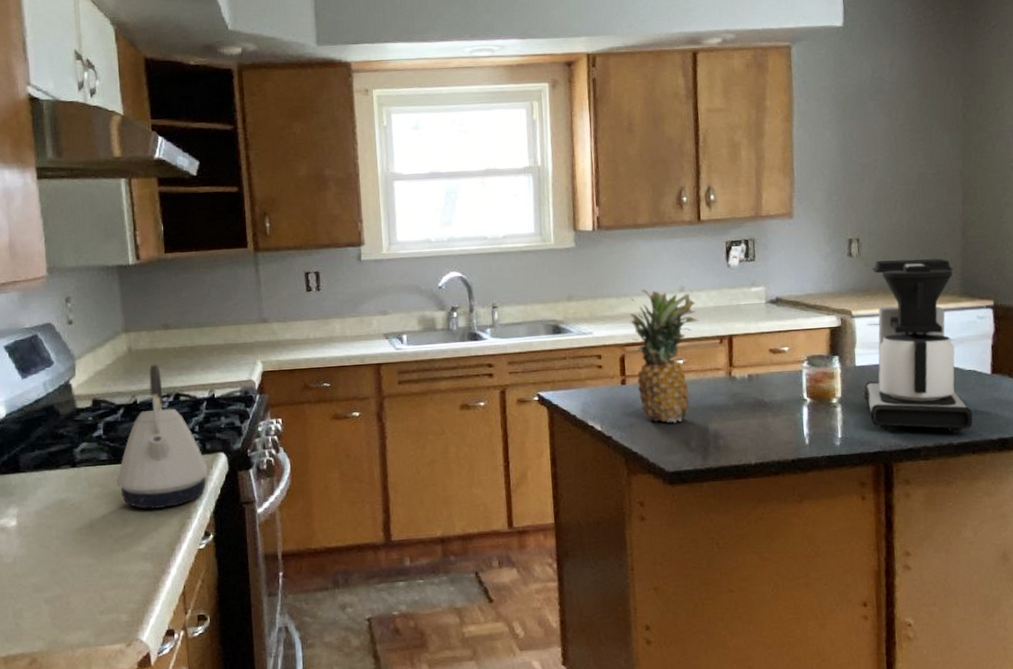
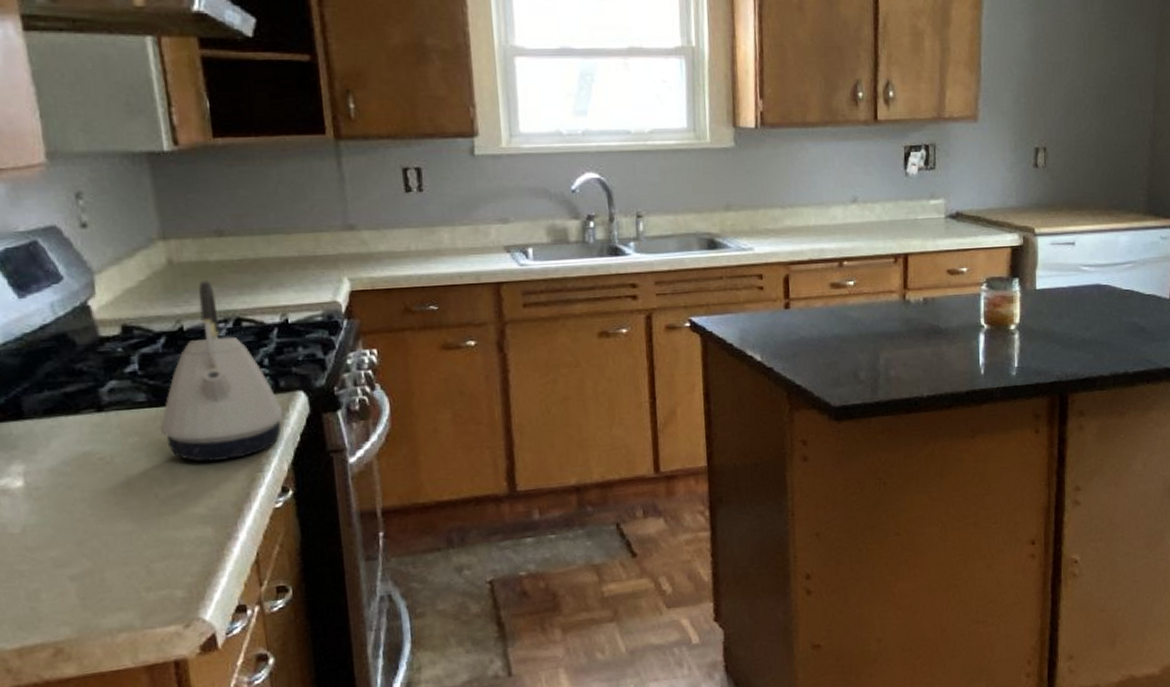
fruit: present [630,289,699,423] -> none [796,199,873,352]
coffee maker: present [862,258,973,433] -> none [1041,172,1149,361]

